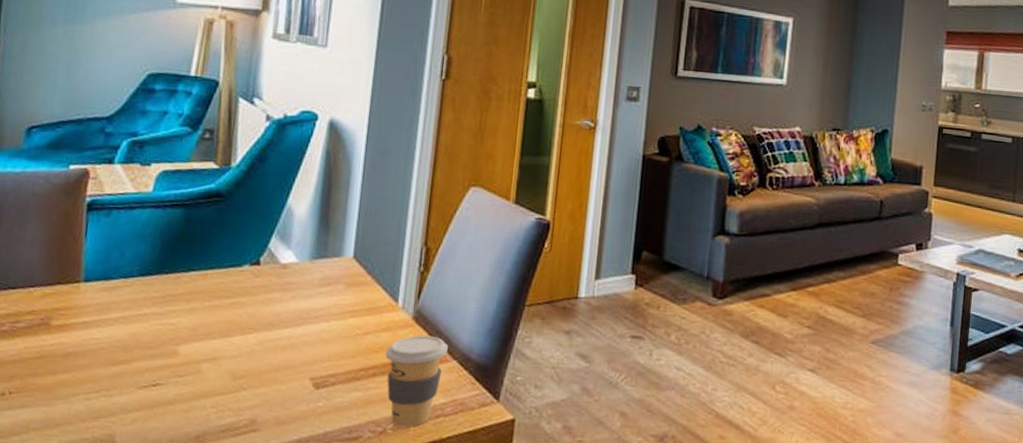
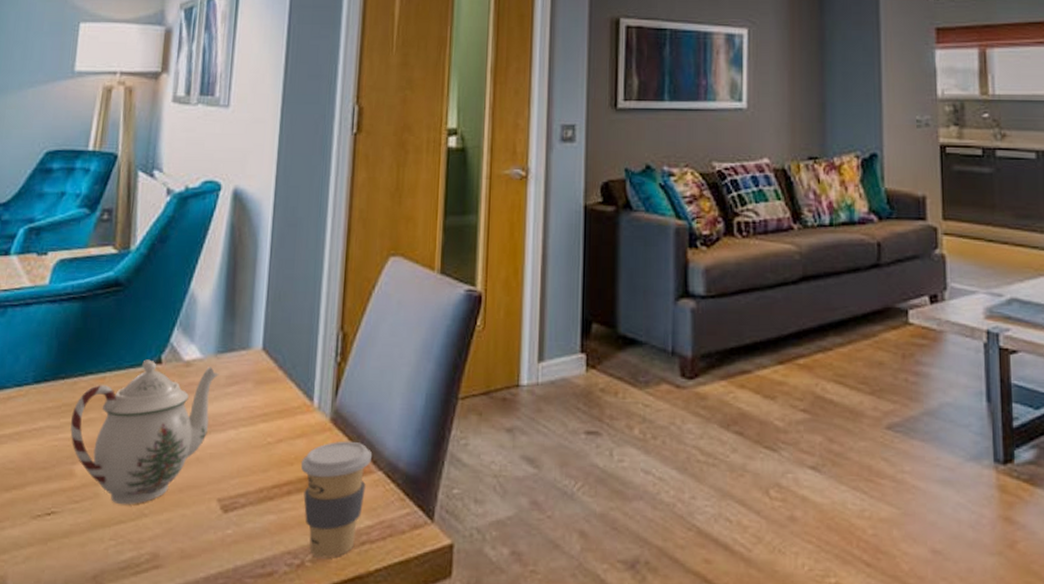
teapot: none [174,261,314,380] -> present [70,359,220,504]

